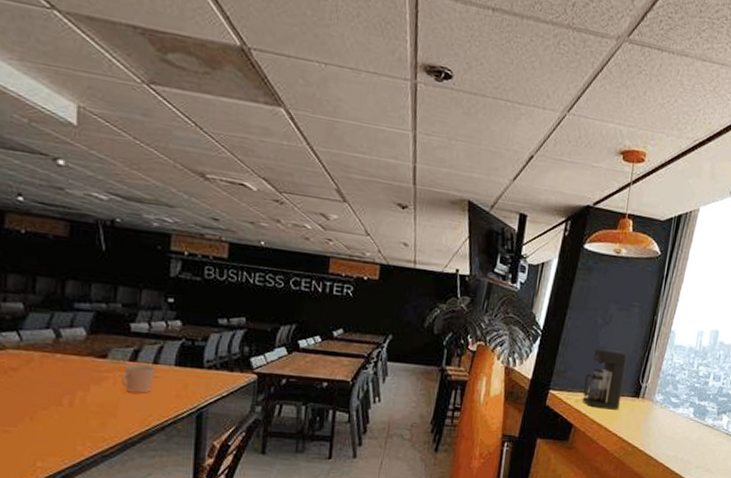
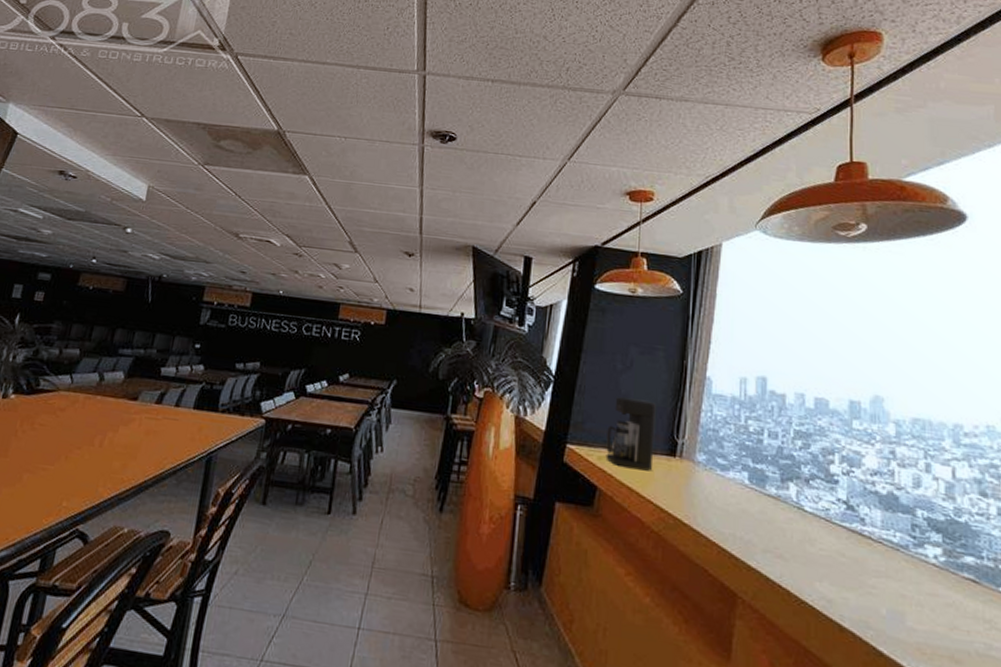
cup: present [122,365,156,394] -> none [146,407,177,436]

